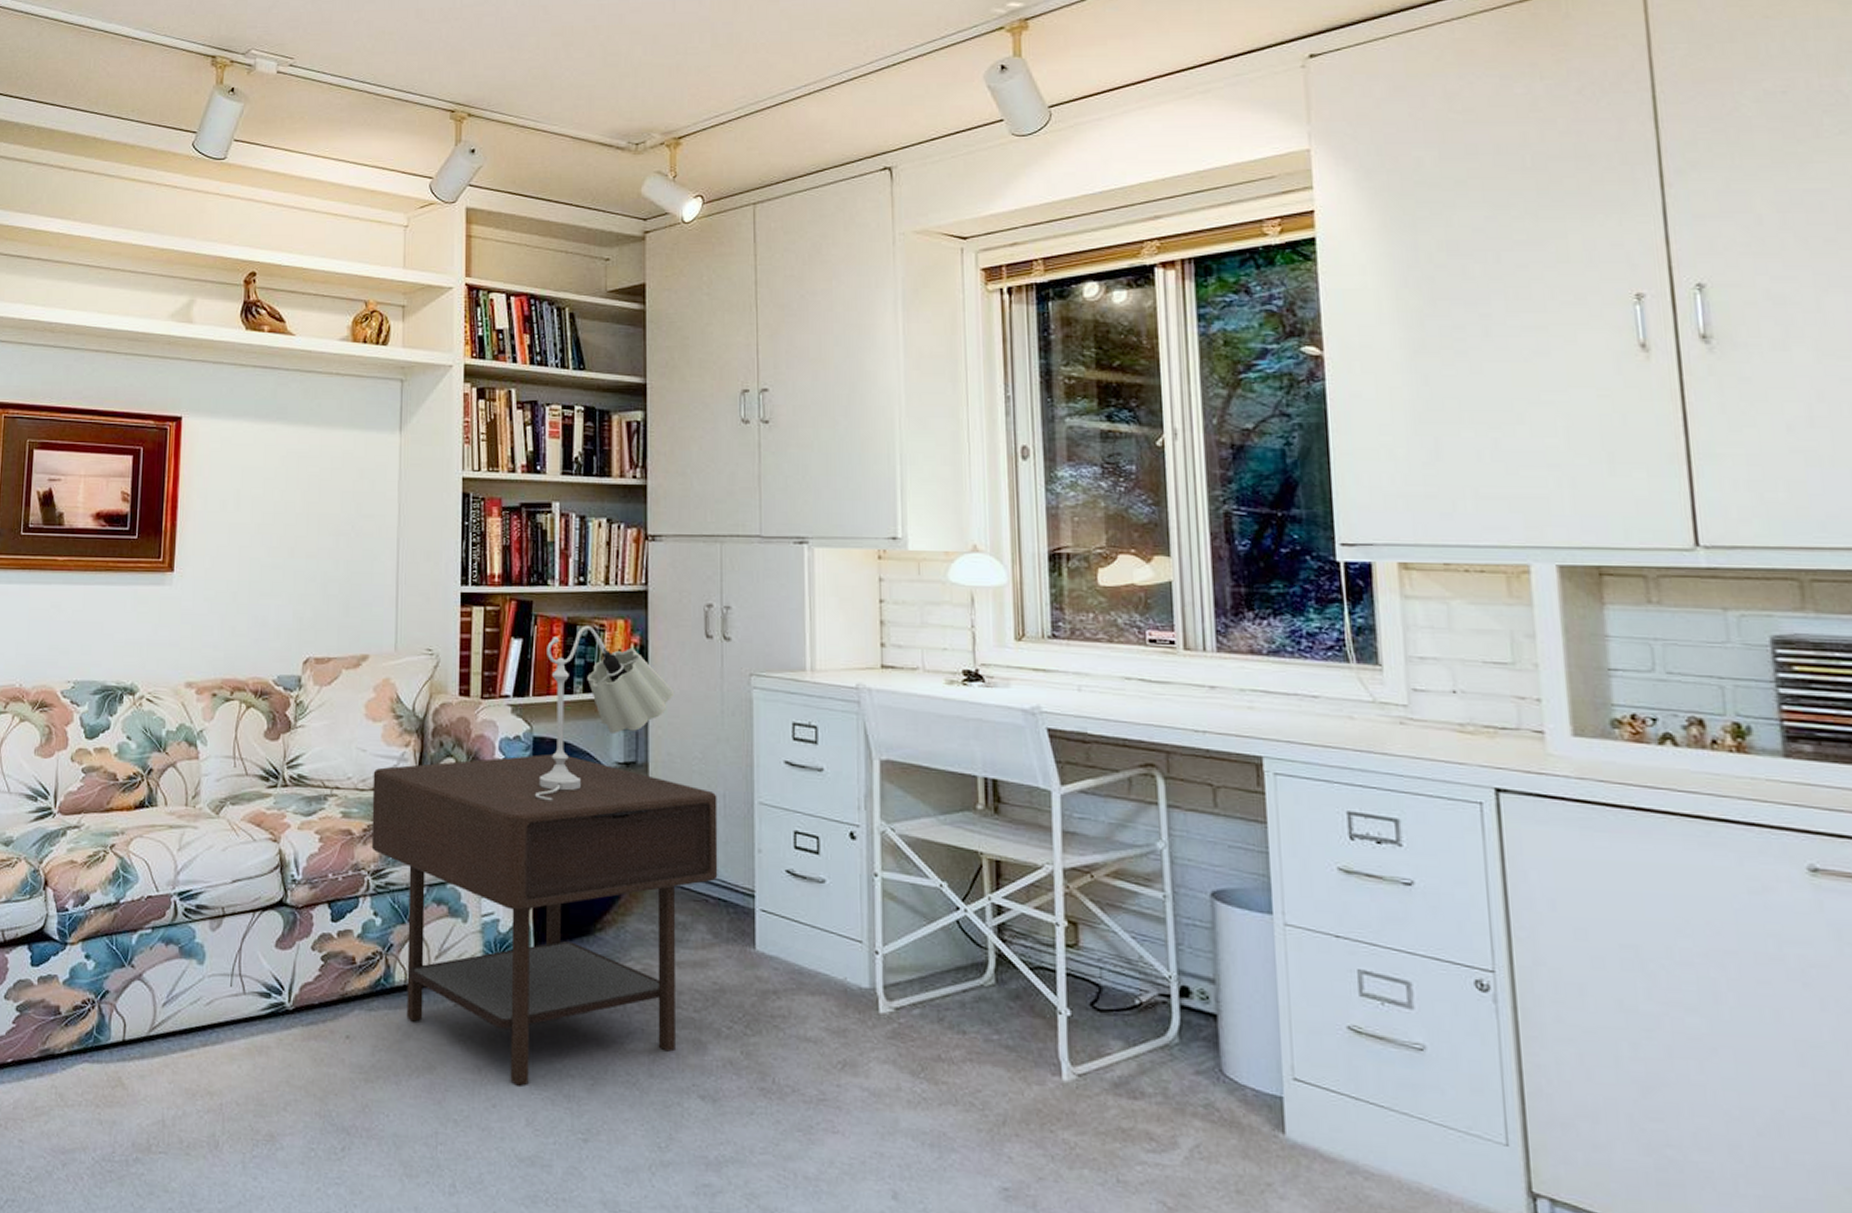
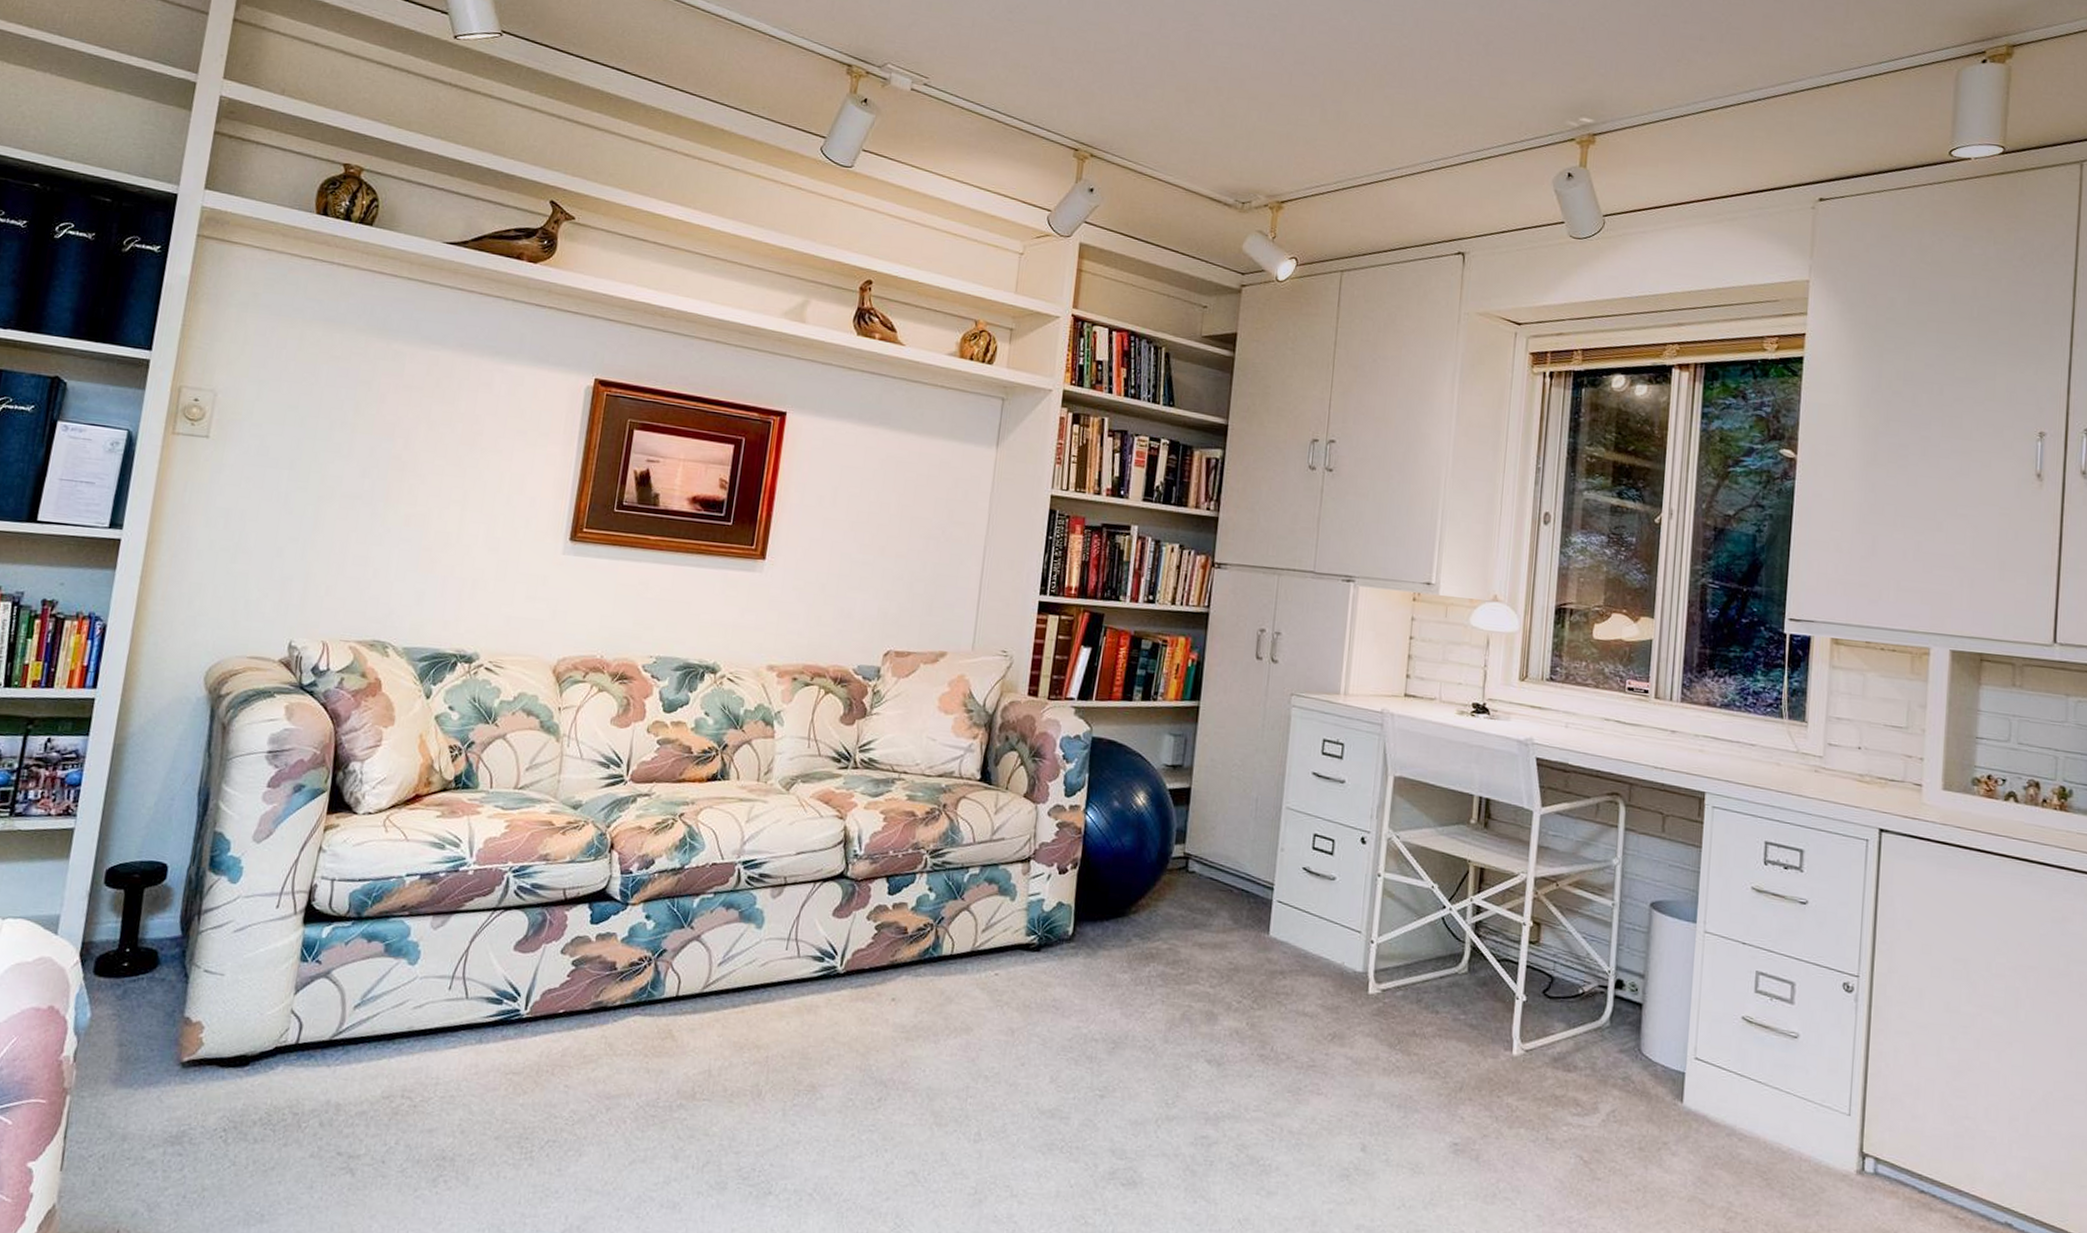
side table: present [371,753,718,1086] -> none [932,753,1251,1048]
table lamp: present [535,626,675,801] -> none [1088,640,1224,796]

